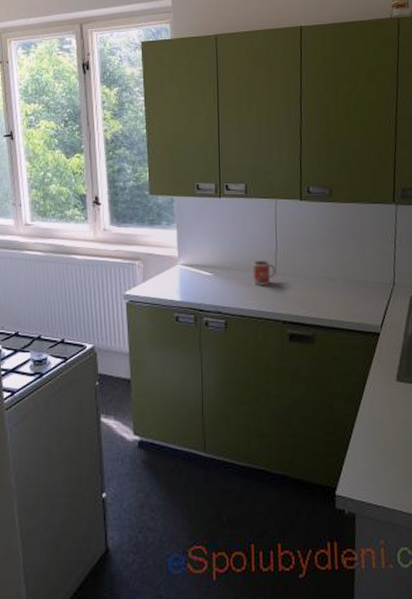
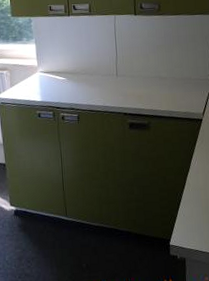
mug: present [252,261,276,285] -> none [98,66,117,86]

